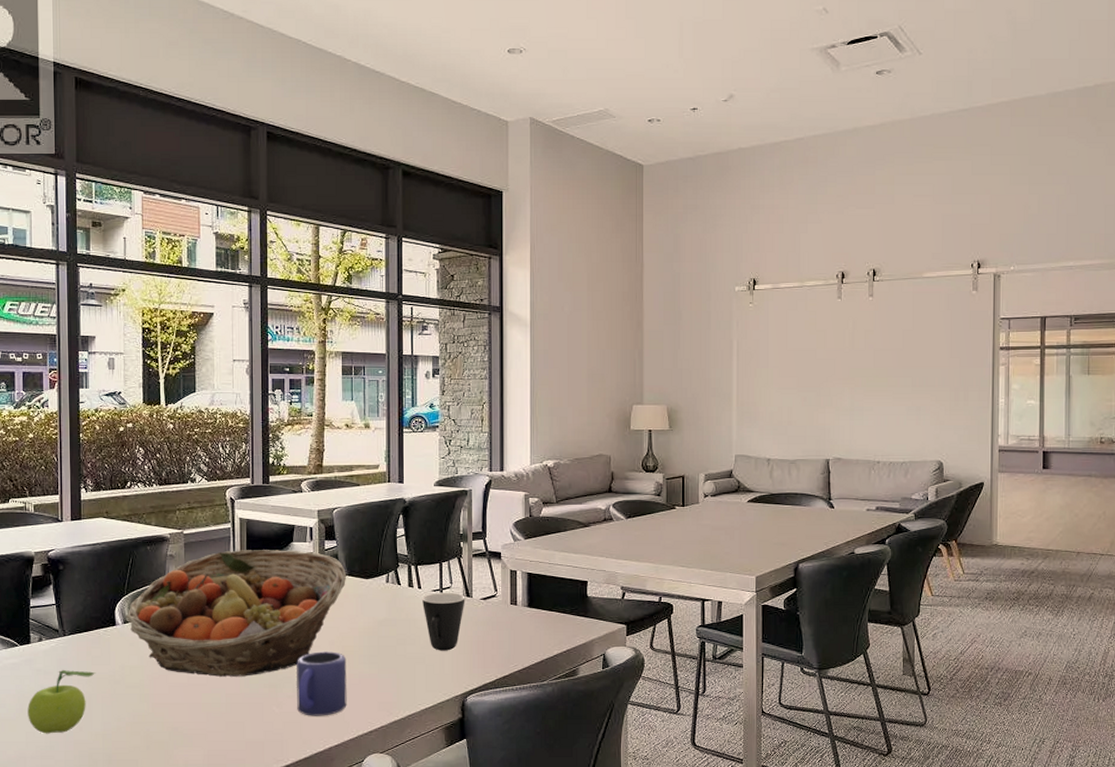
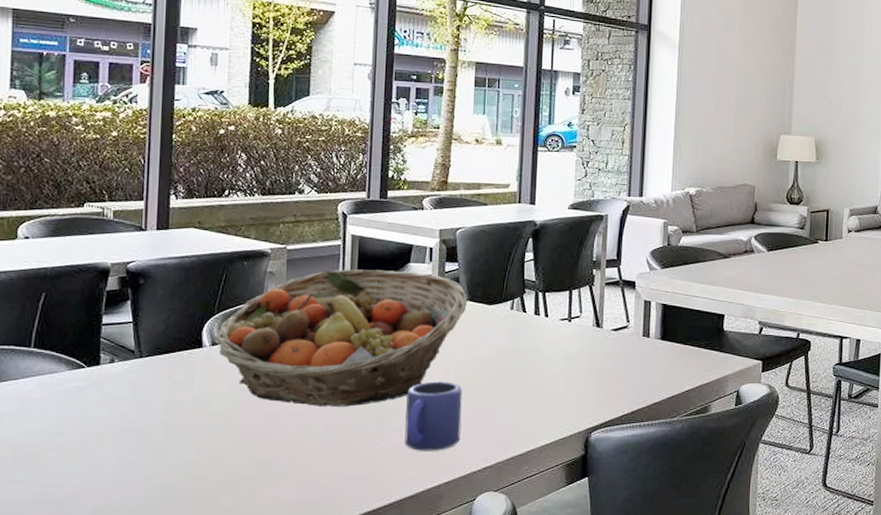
fruit: present [28,669,96,734] -> none [92,394,176,467]
mug: present [422,593,465,651] -> none [549,322,595,384]

